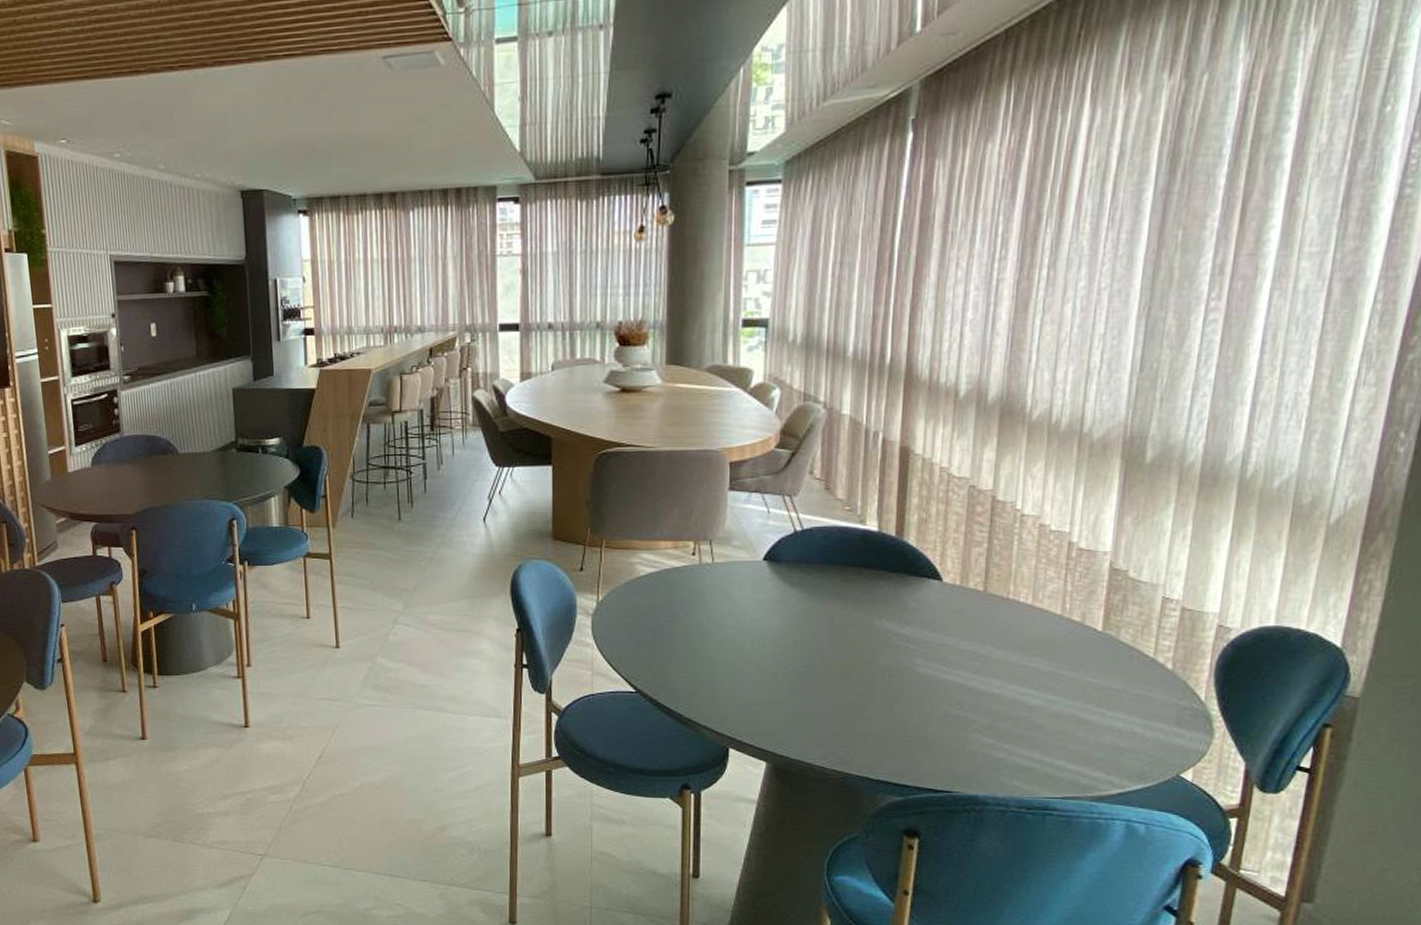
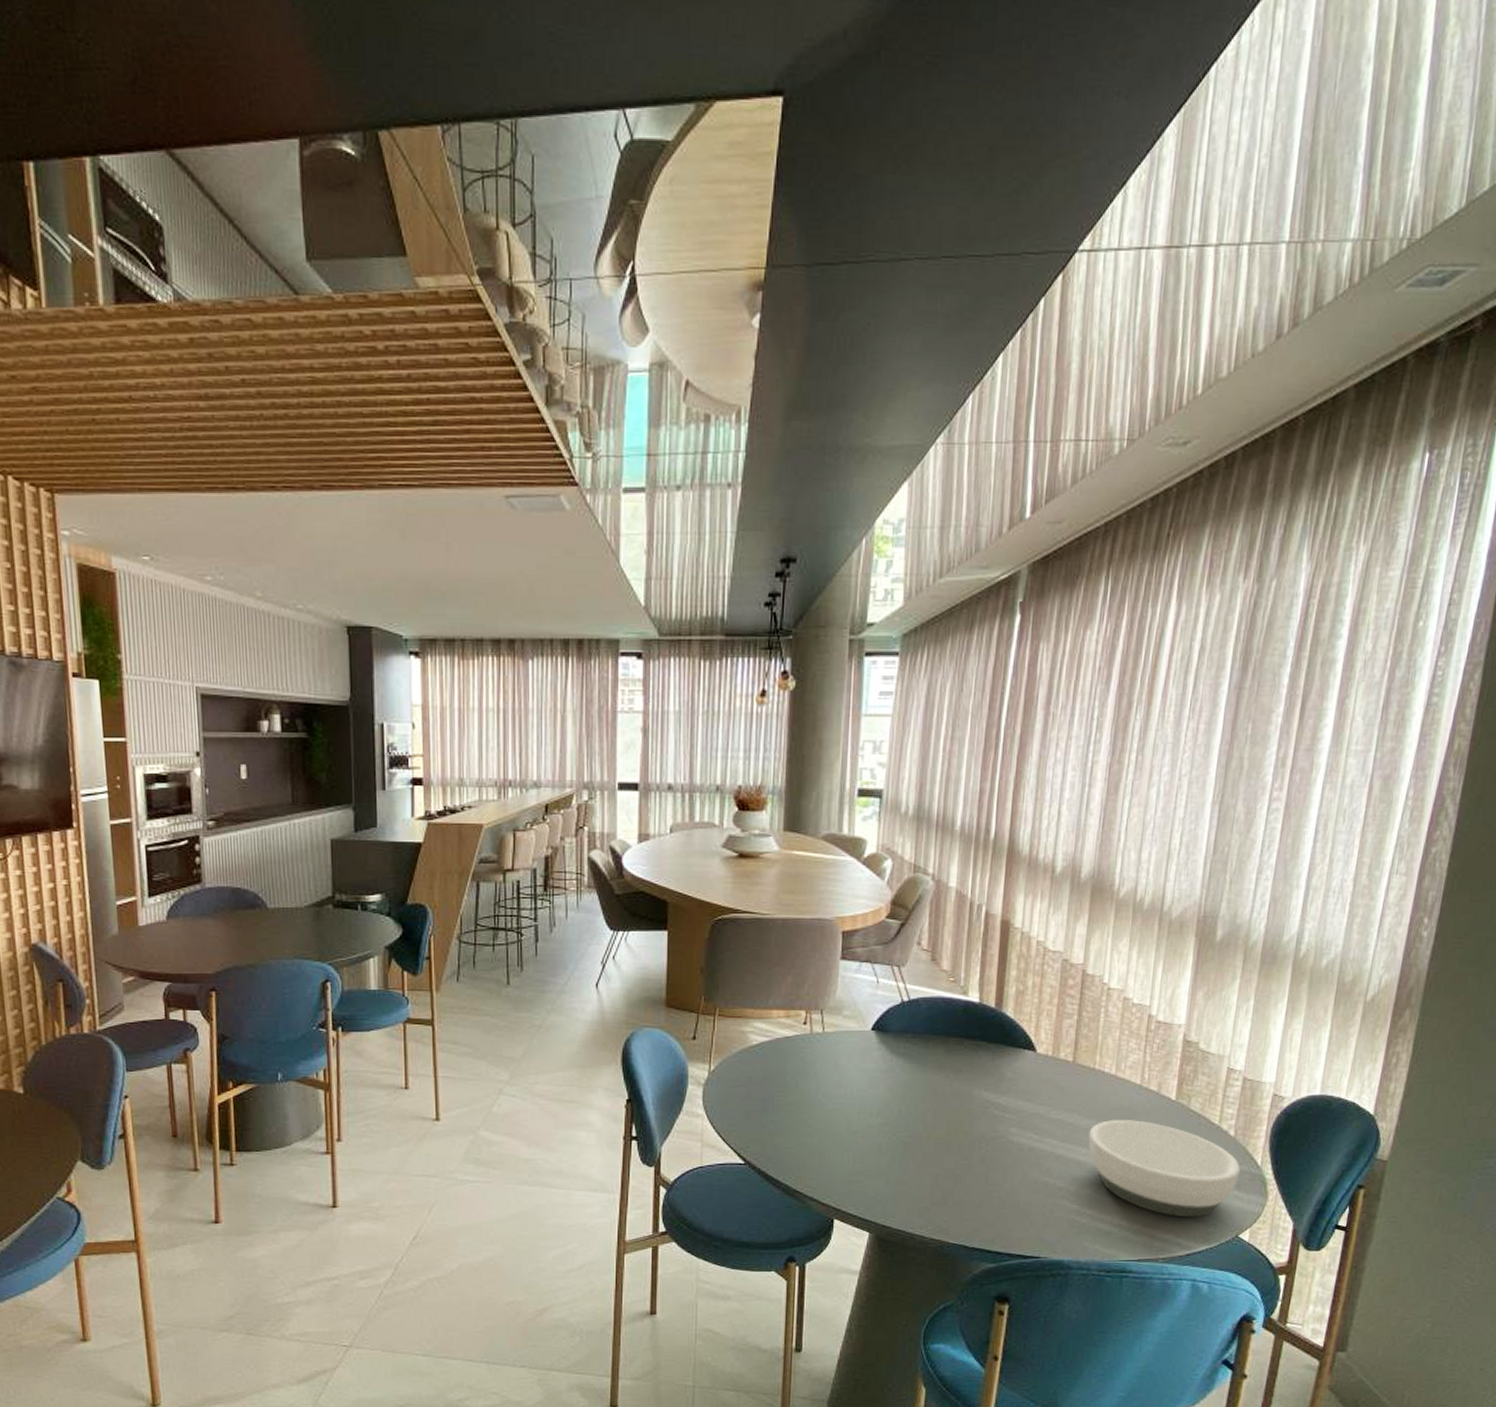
bowl: none [1003,652,1181,755] -> present [1088,1120,1241,1218]

